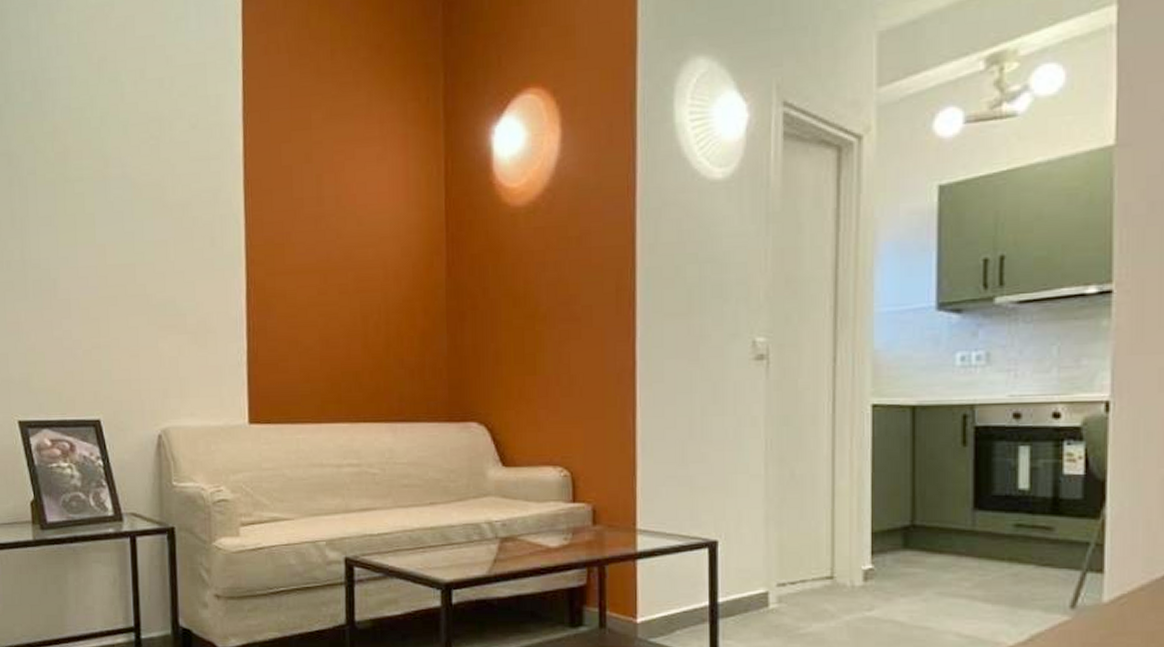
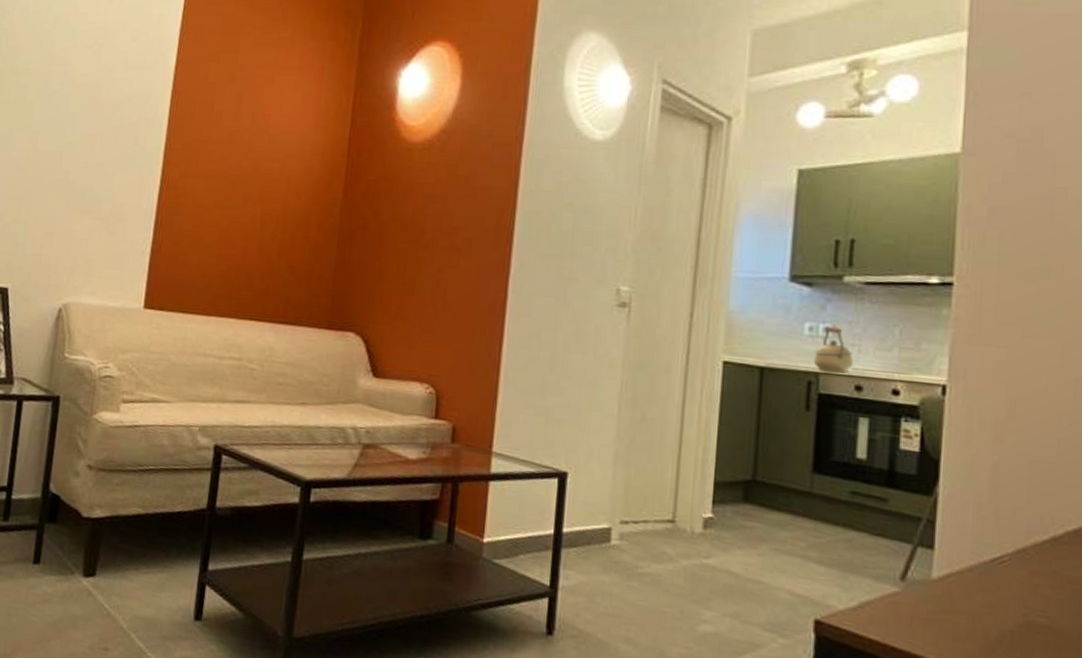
kettle: none [967,353,1011,404] -> present [813,326,854,375]

